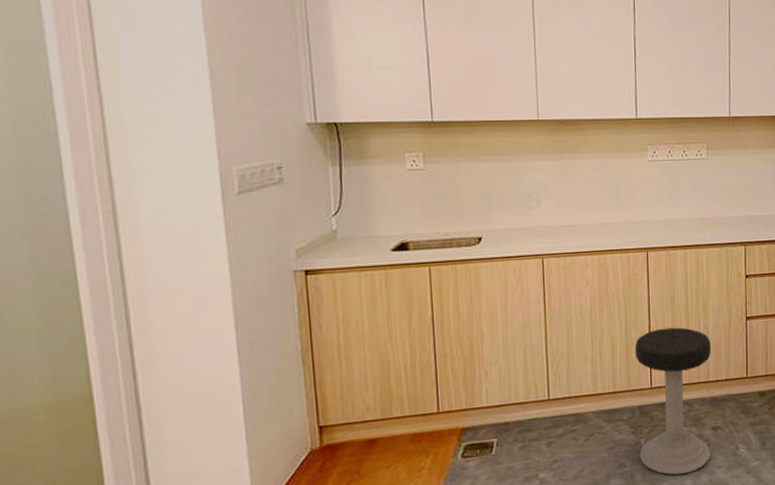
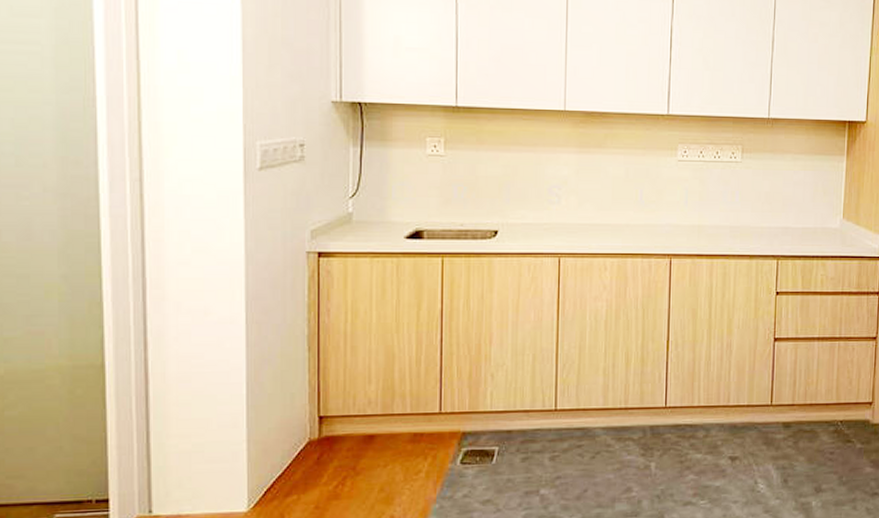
stool: present [634,327,712,475] -> none [648,343,734,506]

